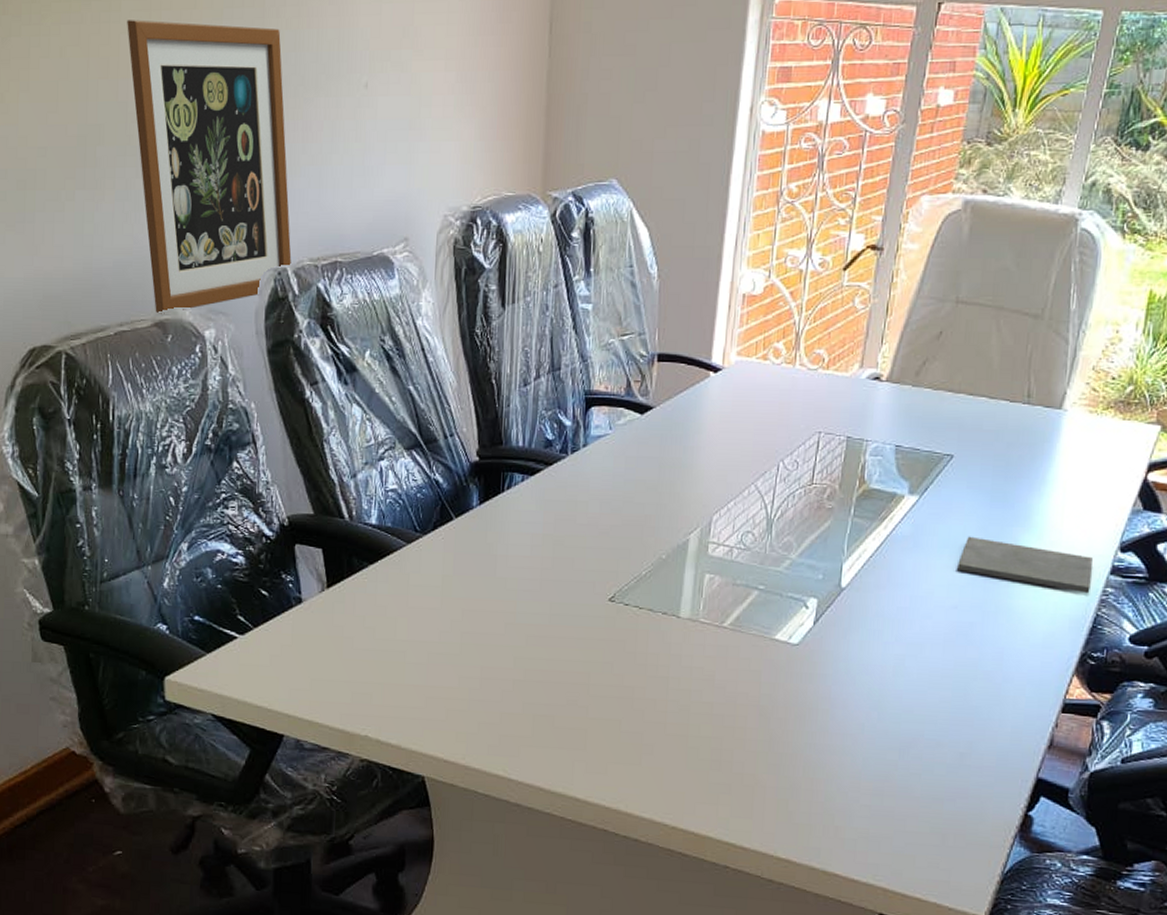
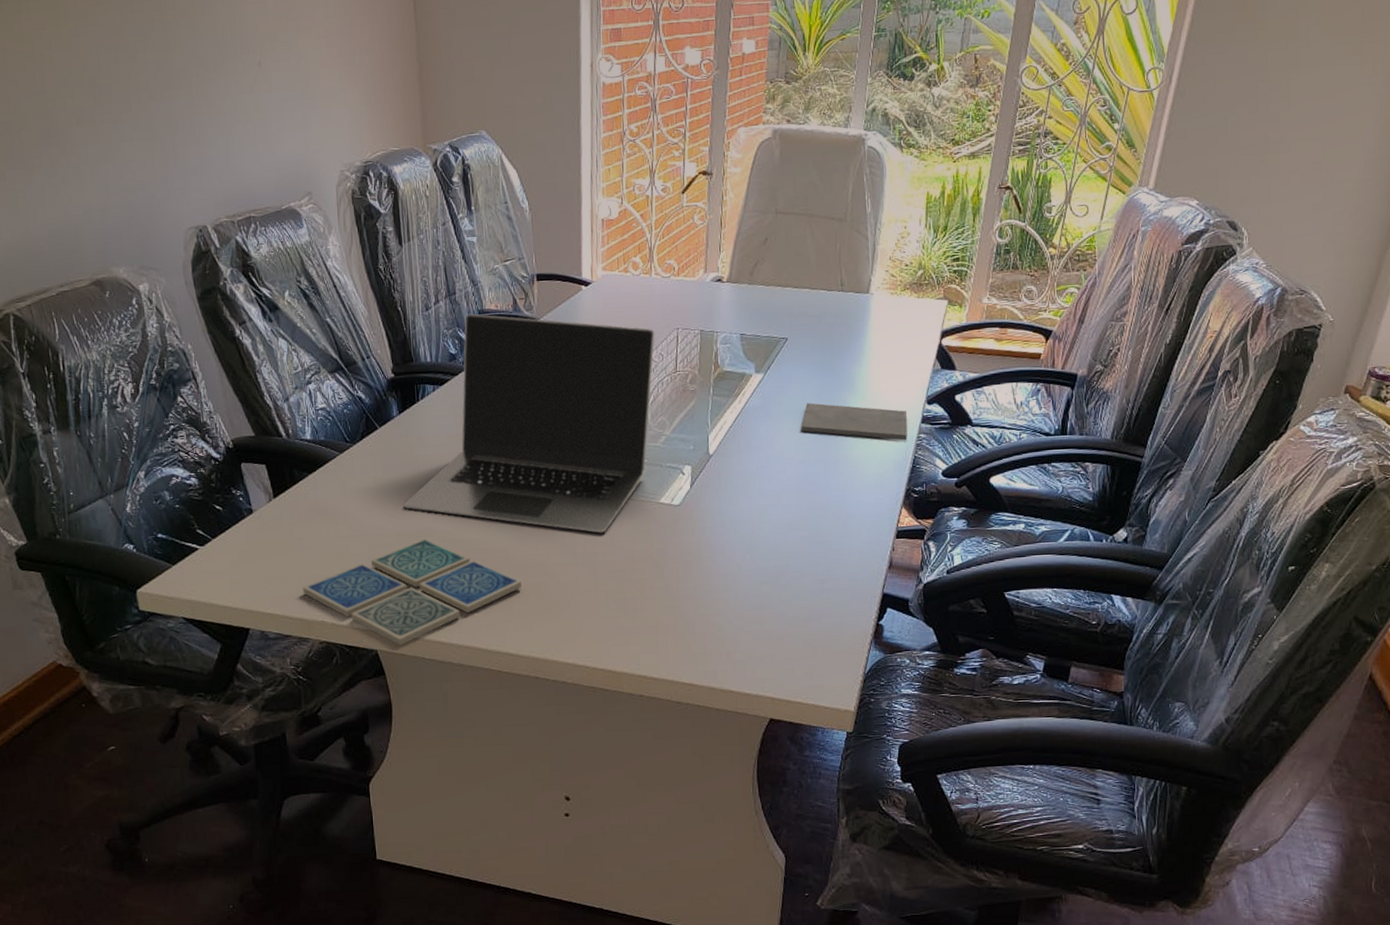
wall art: present [127,20,292,314] -> none [37,17,210,274]
drink coaster: none [347,653,599,774] -> present [302,538,522,645]
laptop: none [472,394,792,668] -> present [403,313,655,533]

